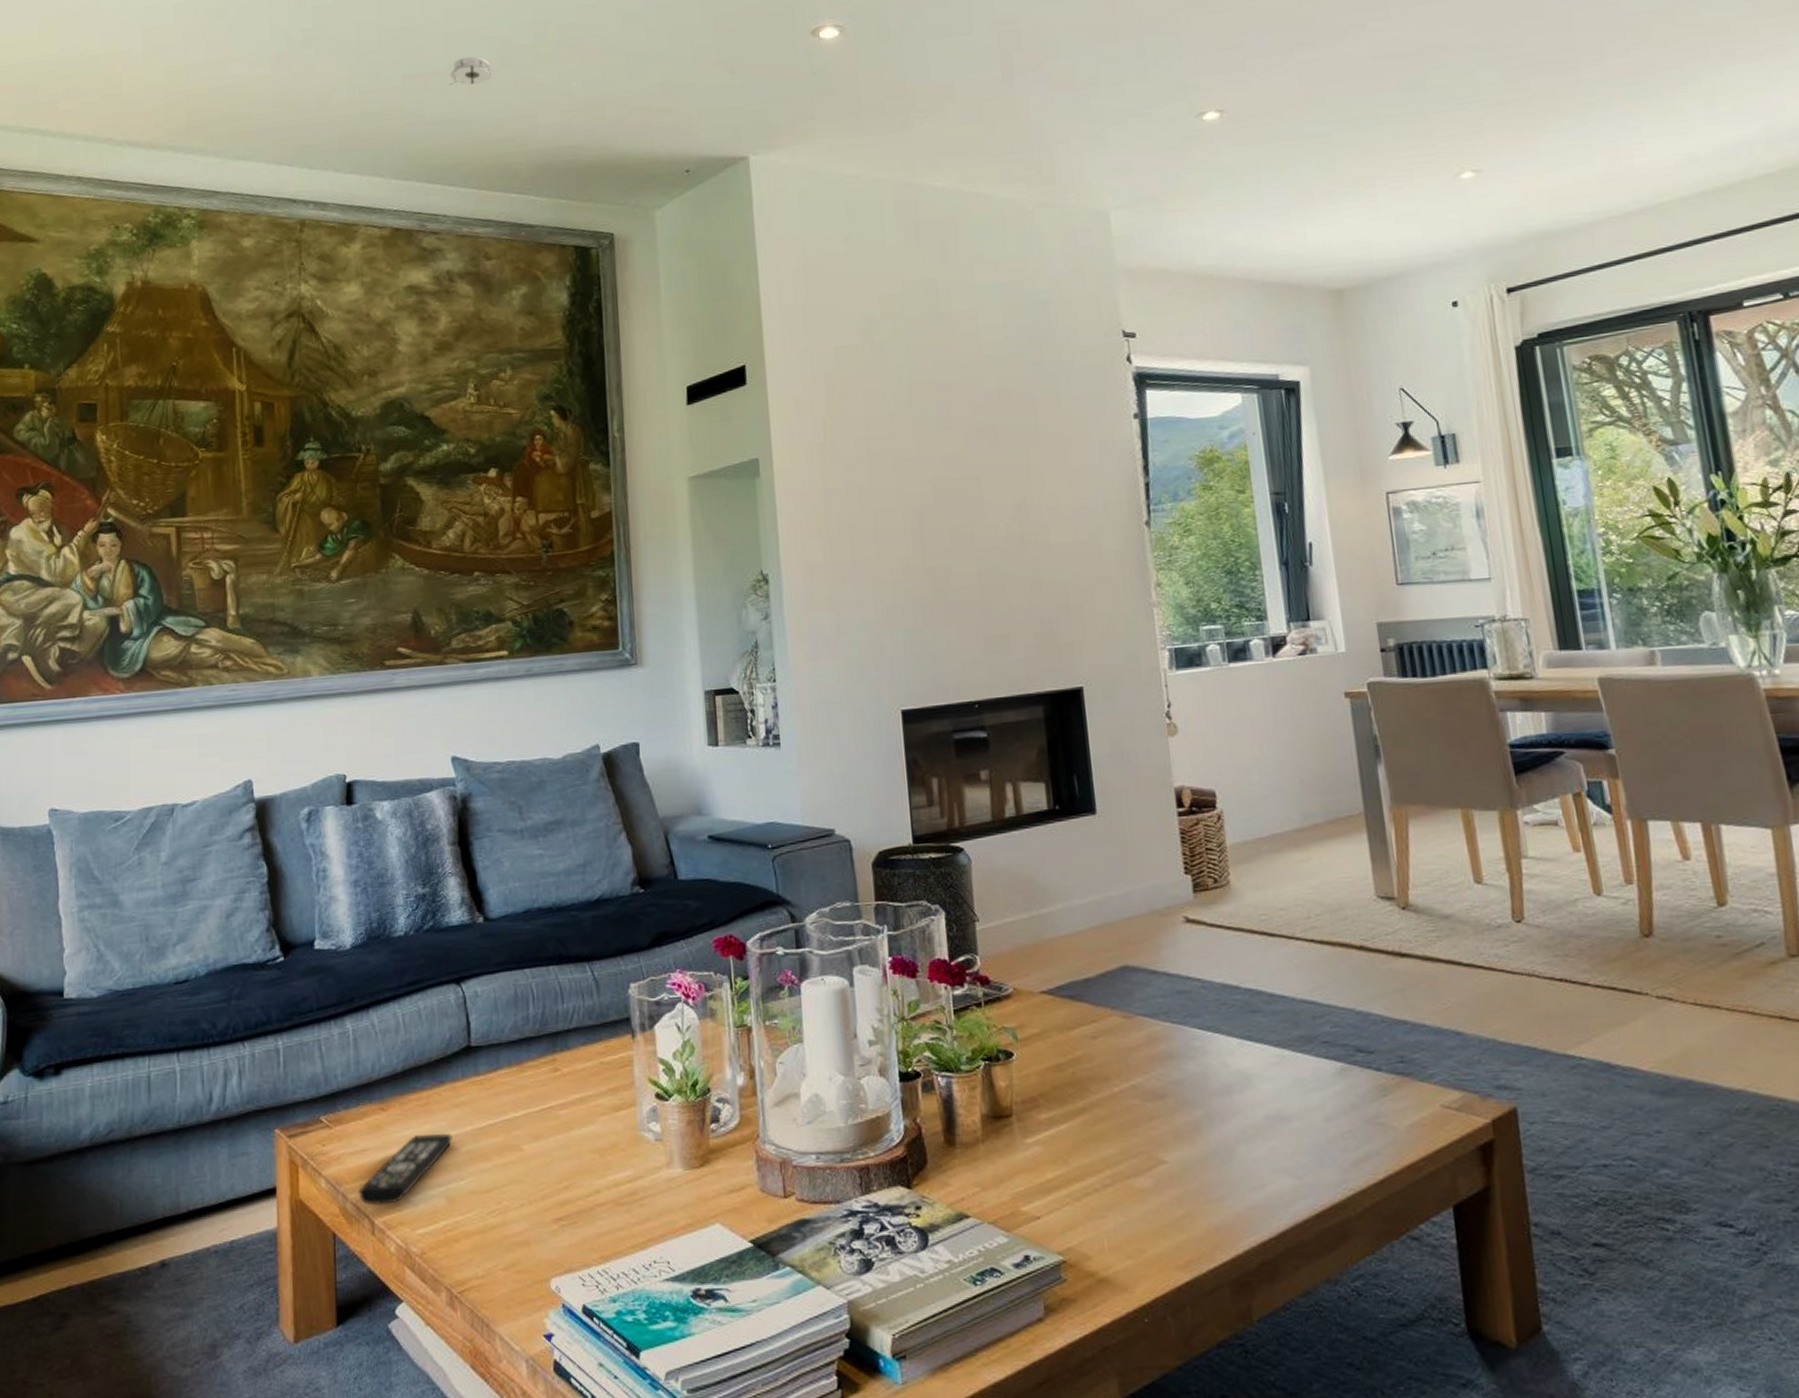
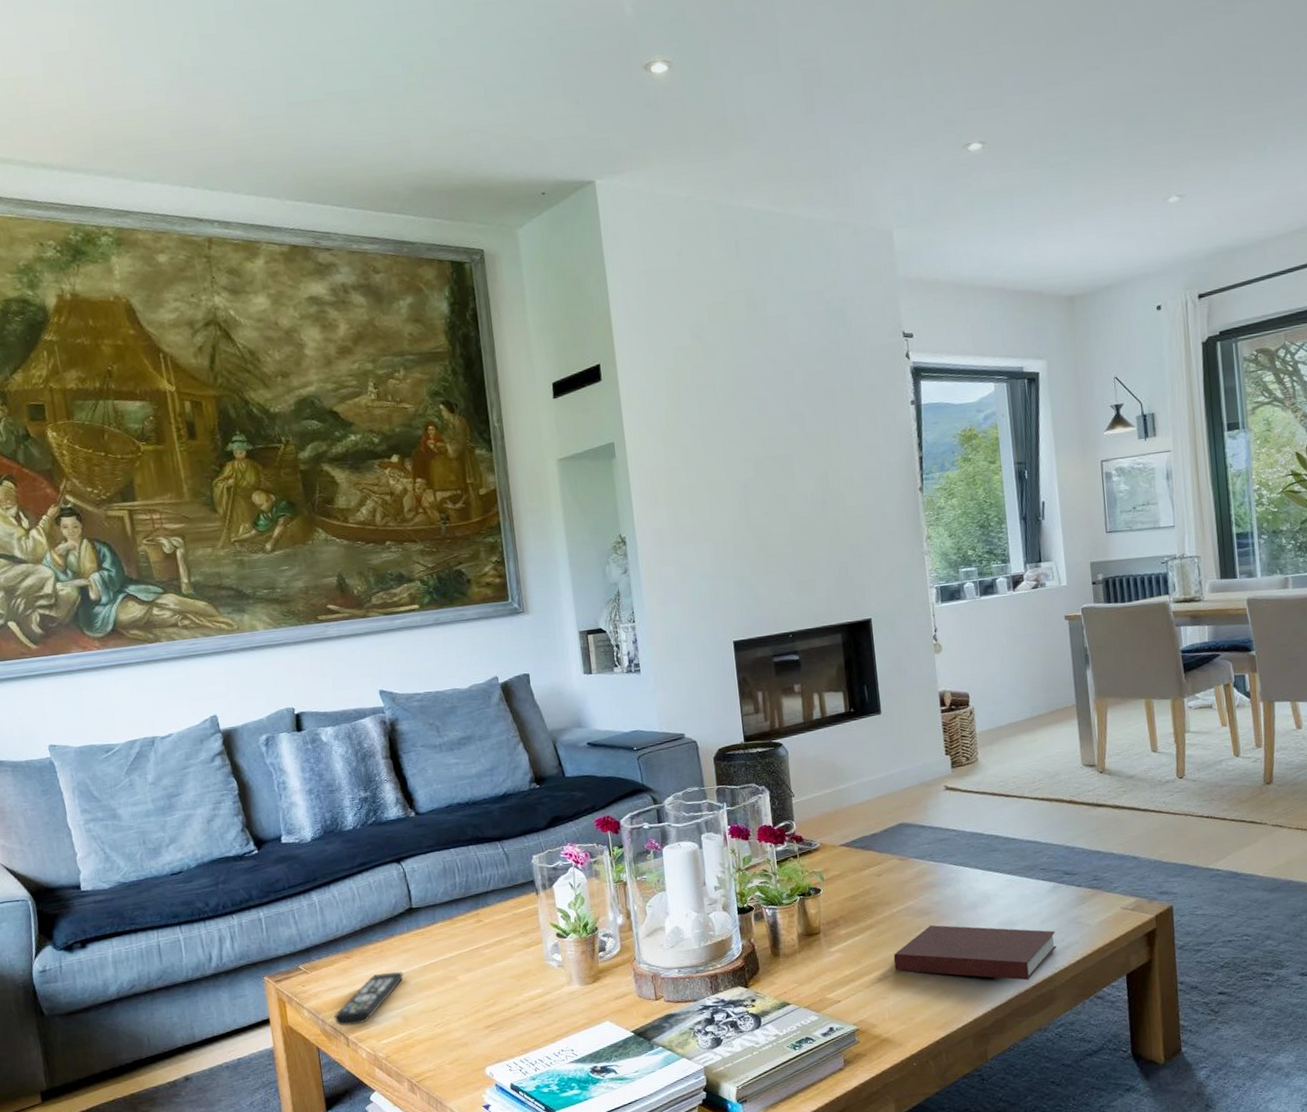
smoke detector: present [448,56,495,86] -> none [328,85,370,113]
notebook: none [1114,1113,1350,1205] -> present [893,925,1057,981]

